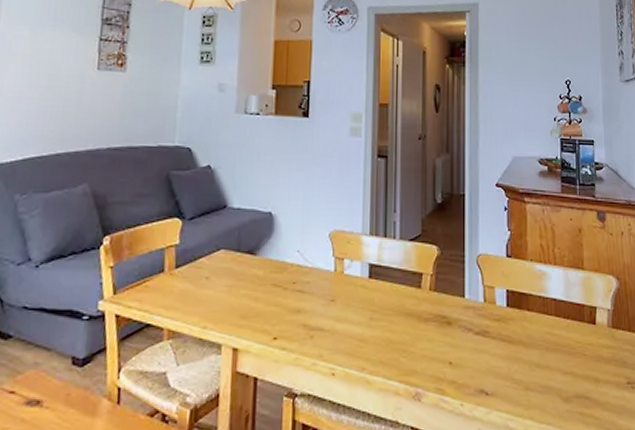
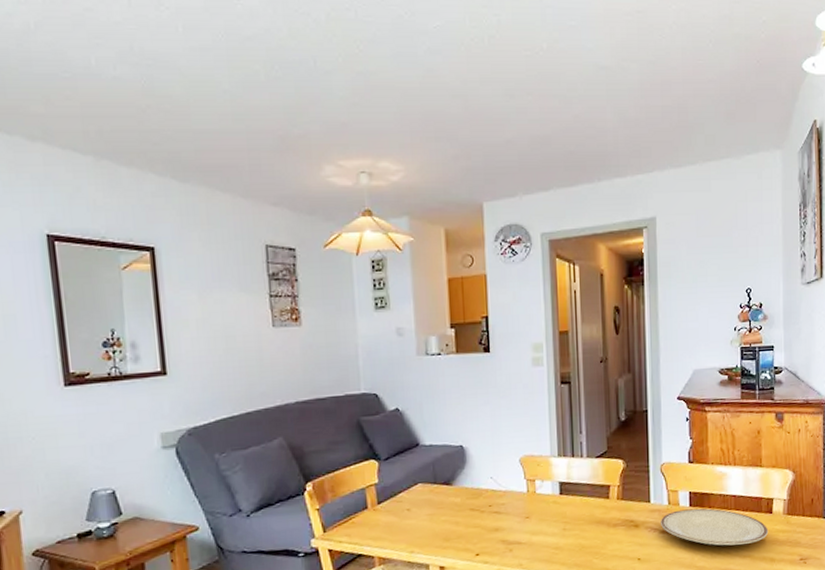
plate: none [475,310,592,358] -> present [661,508,769,546]

